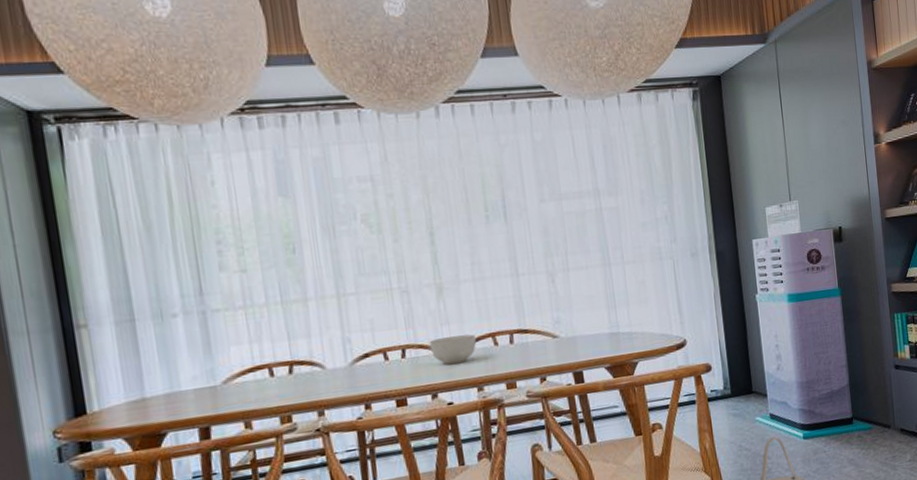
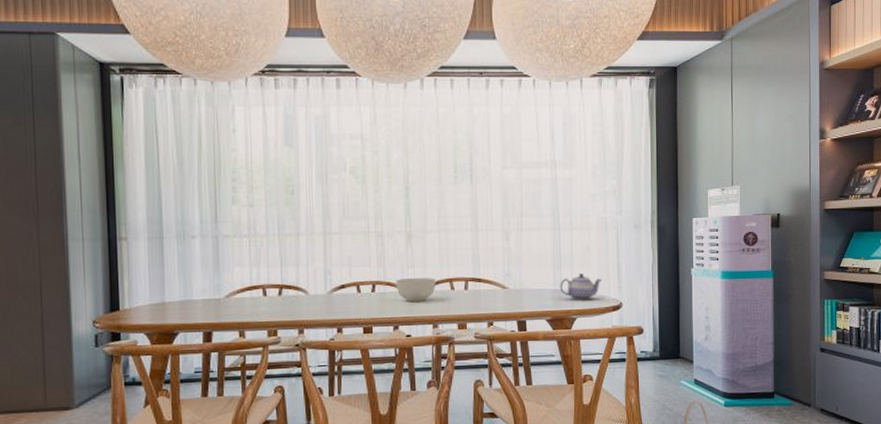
teapot: none [616,311,662,343] -> present [559,272,602,301]

